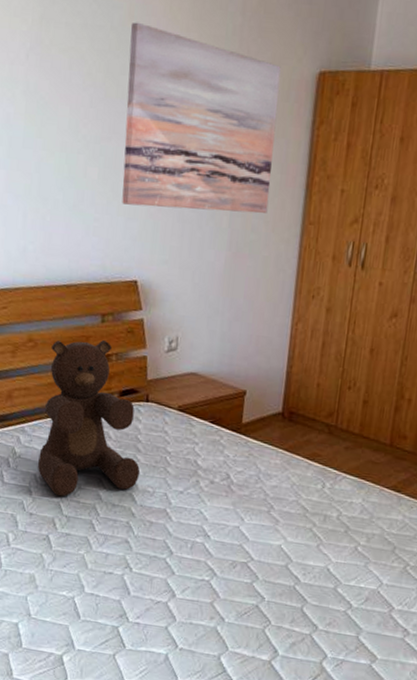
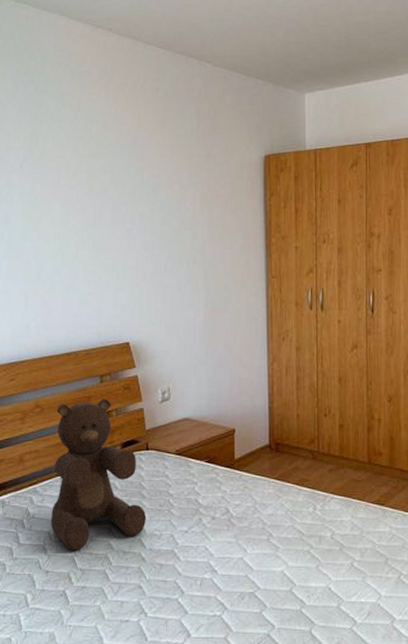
wall art: present [122,22,281,214] -> none [106,131,236,278]

